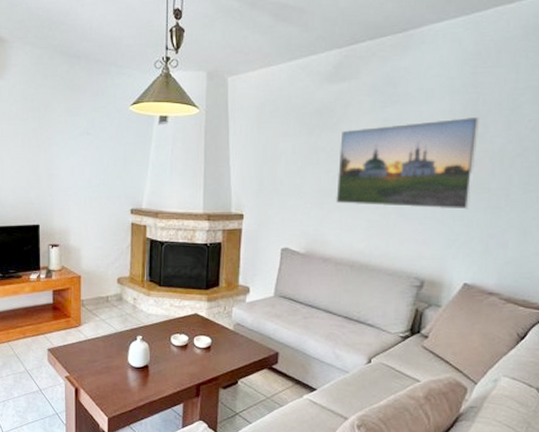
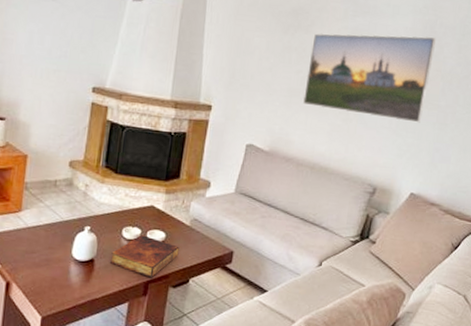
book: none [162,341,226,381] -> present [109,235,180,278]

